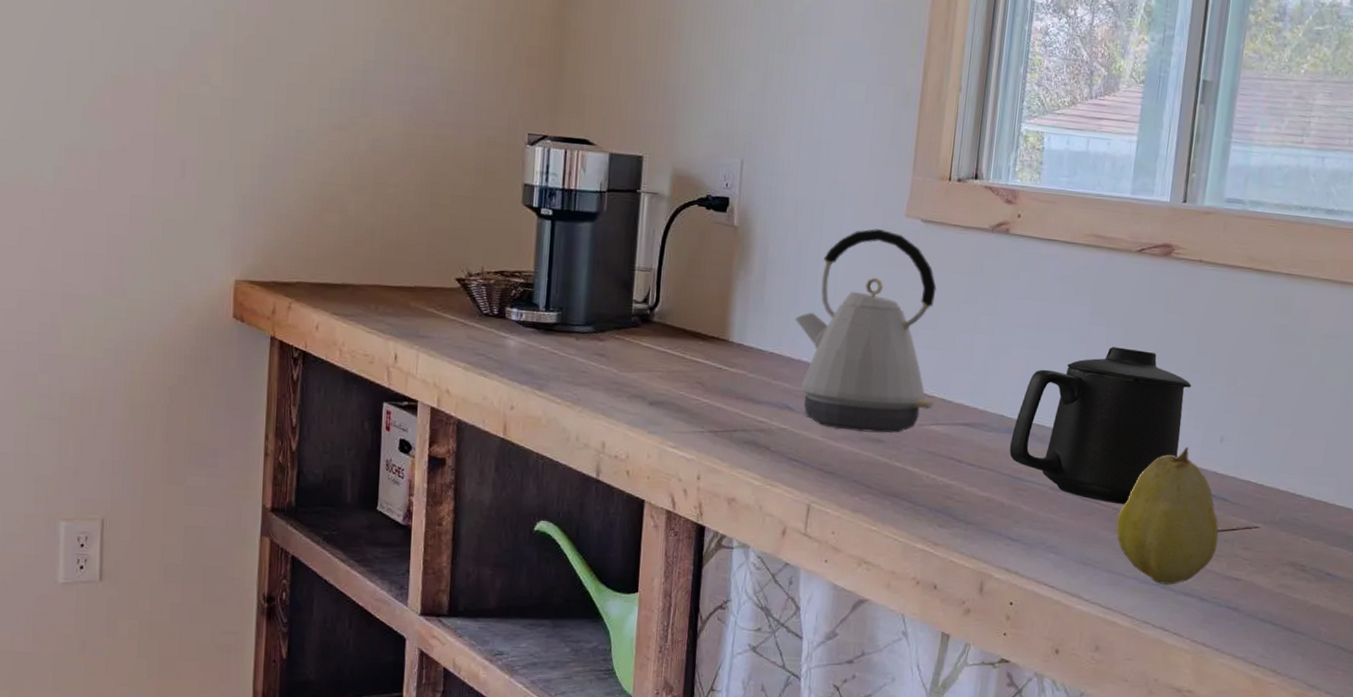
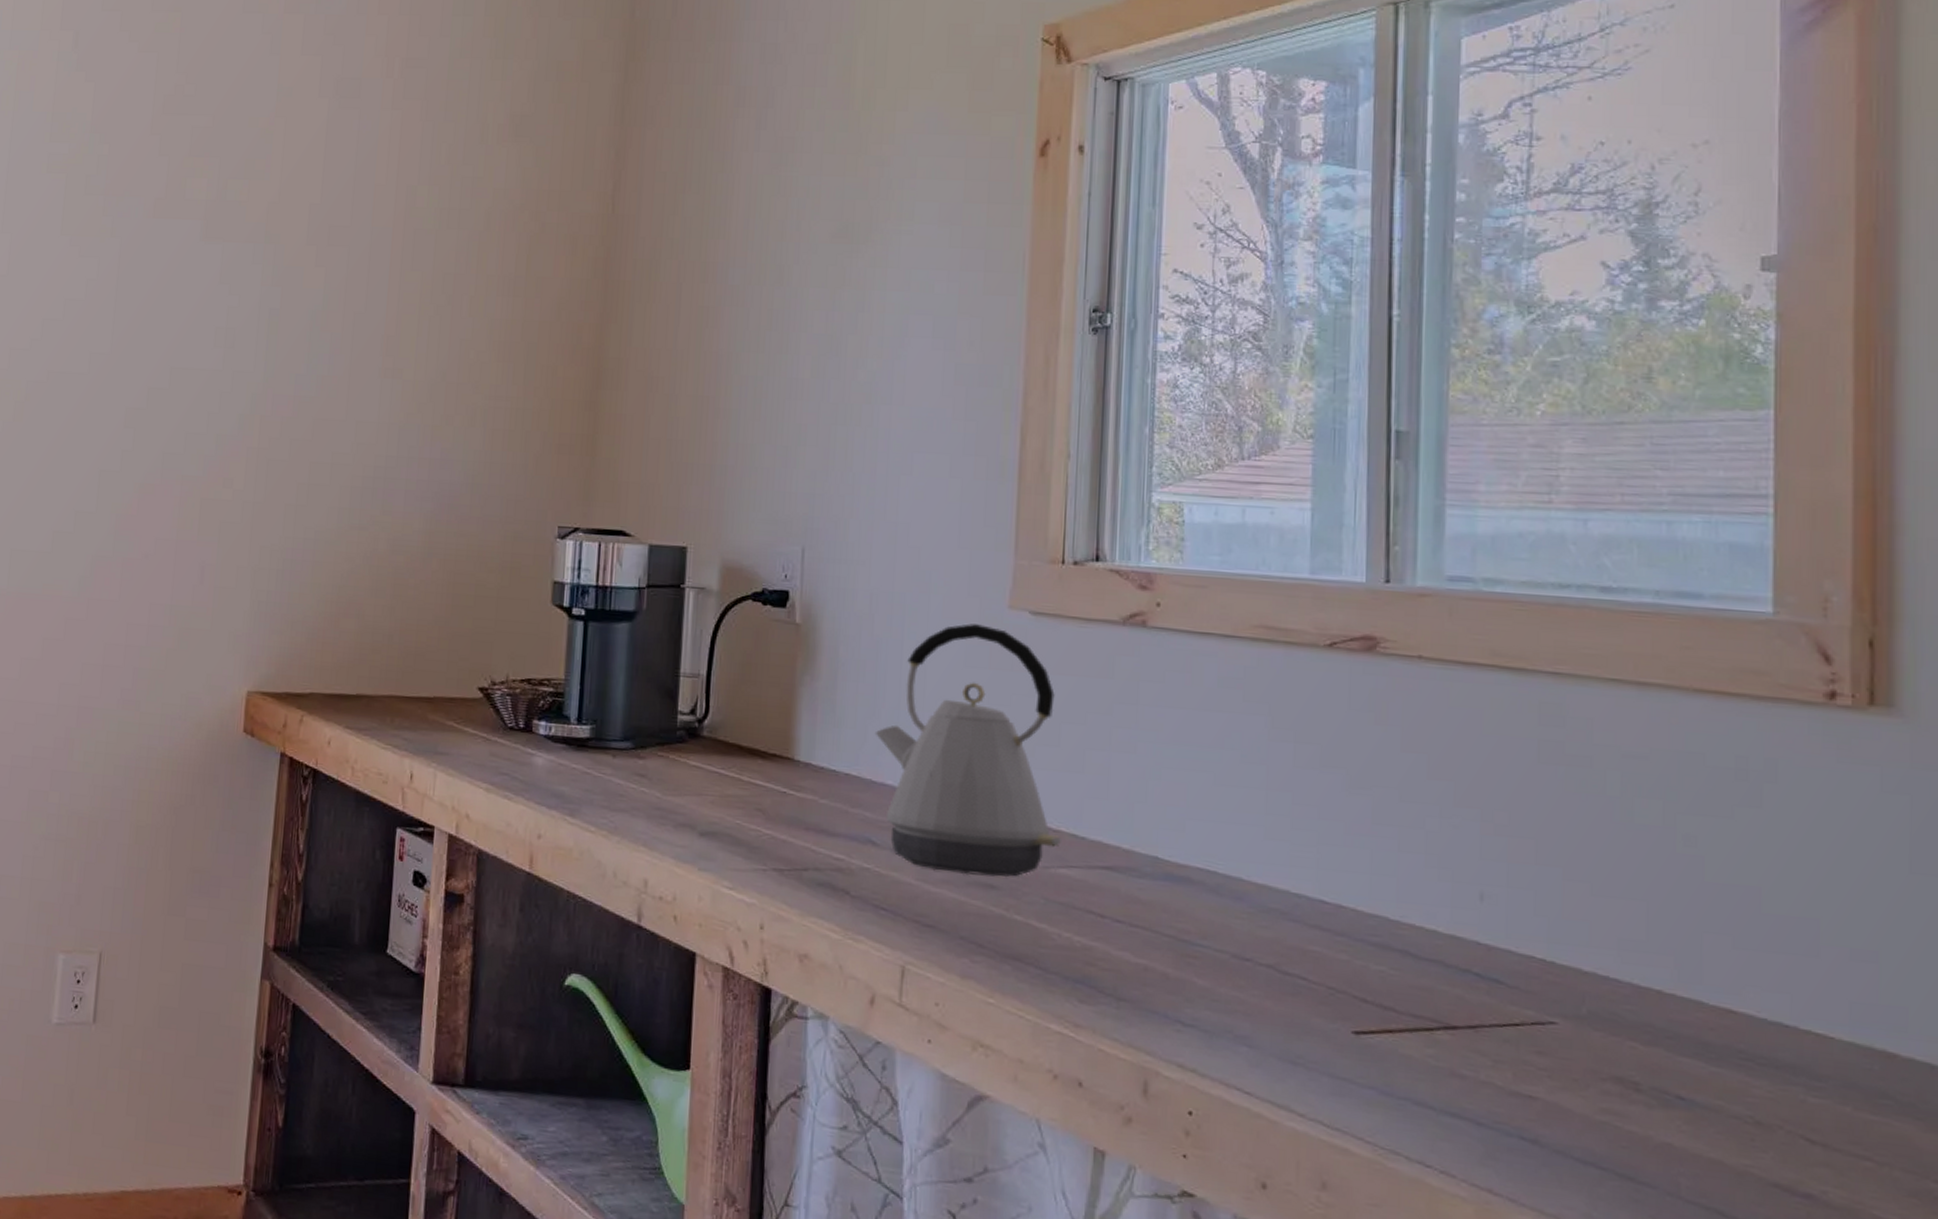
mug: present [1009,347,1191,505] -> none [1171,769,1426,983]
fruit: present [1116,446,1219,586] -> none [1335,905,1494,1101]

